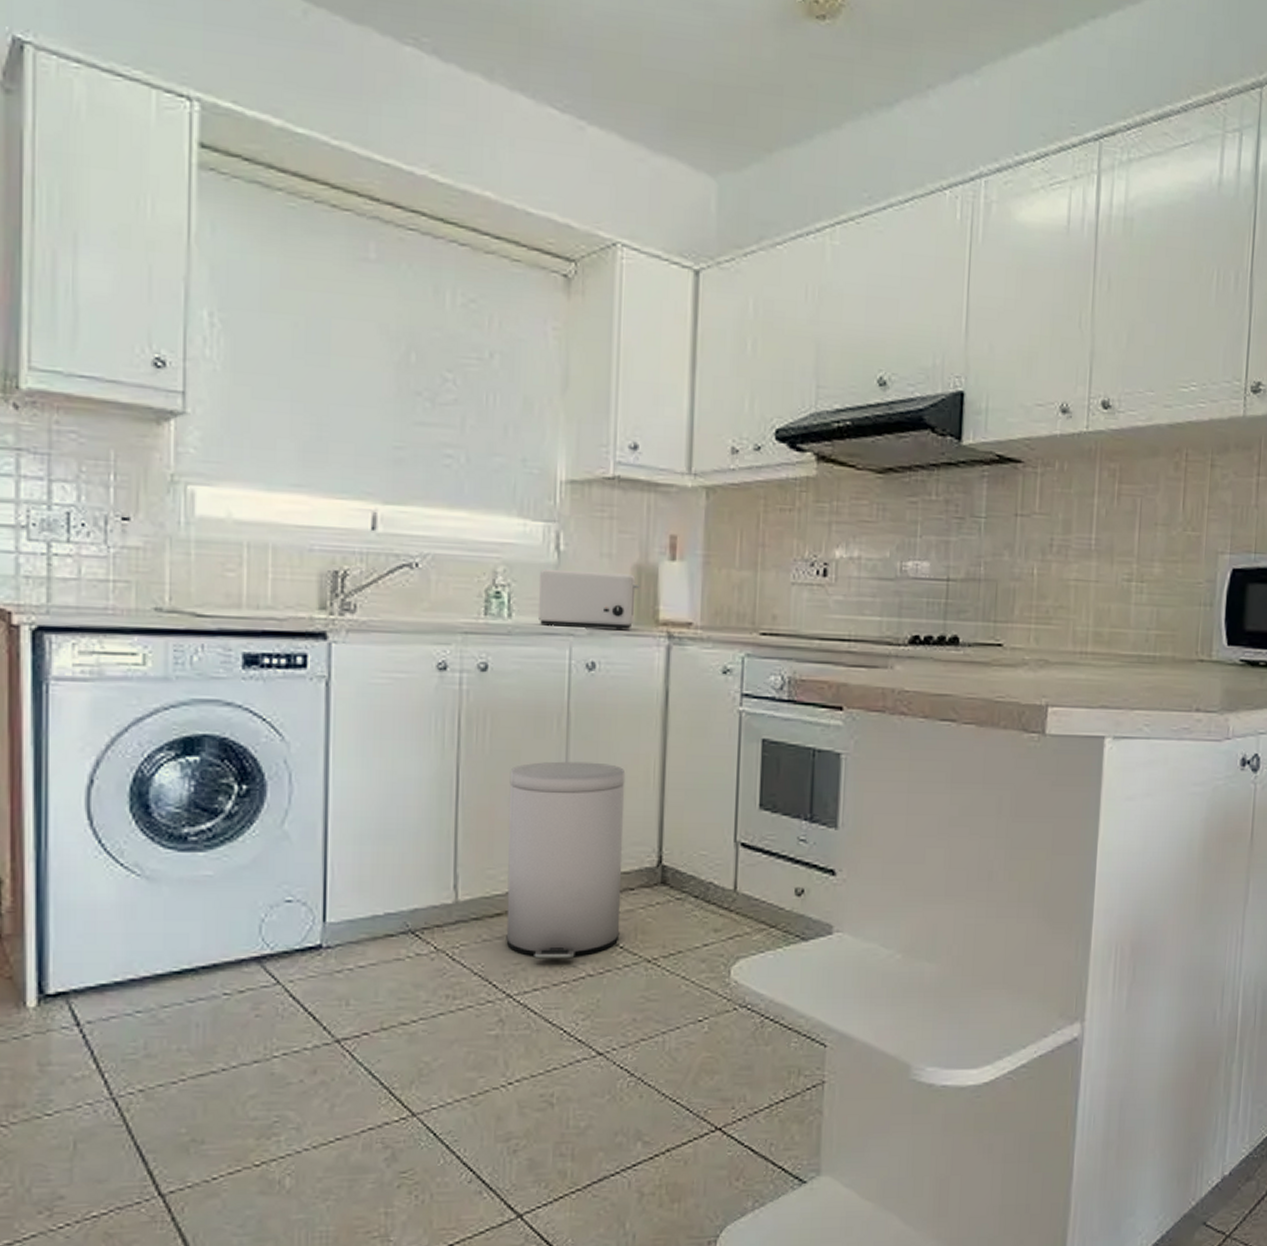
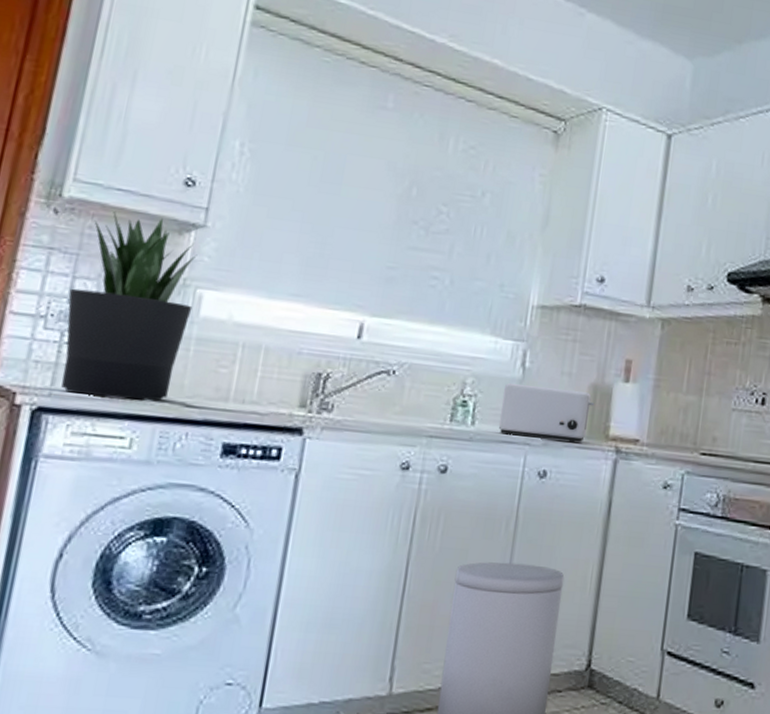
planter: none [47,401,186,613] -> present [61,210,198,401]

